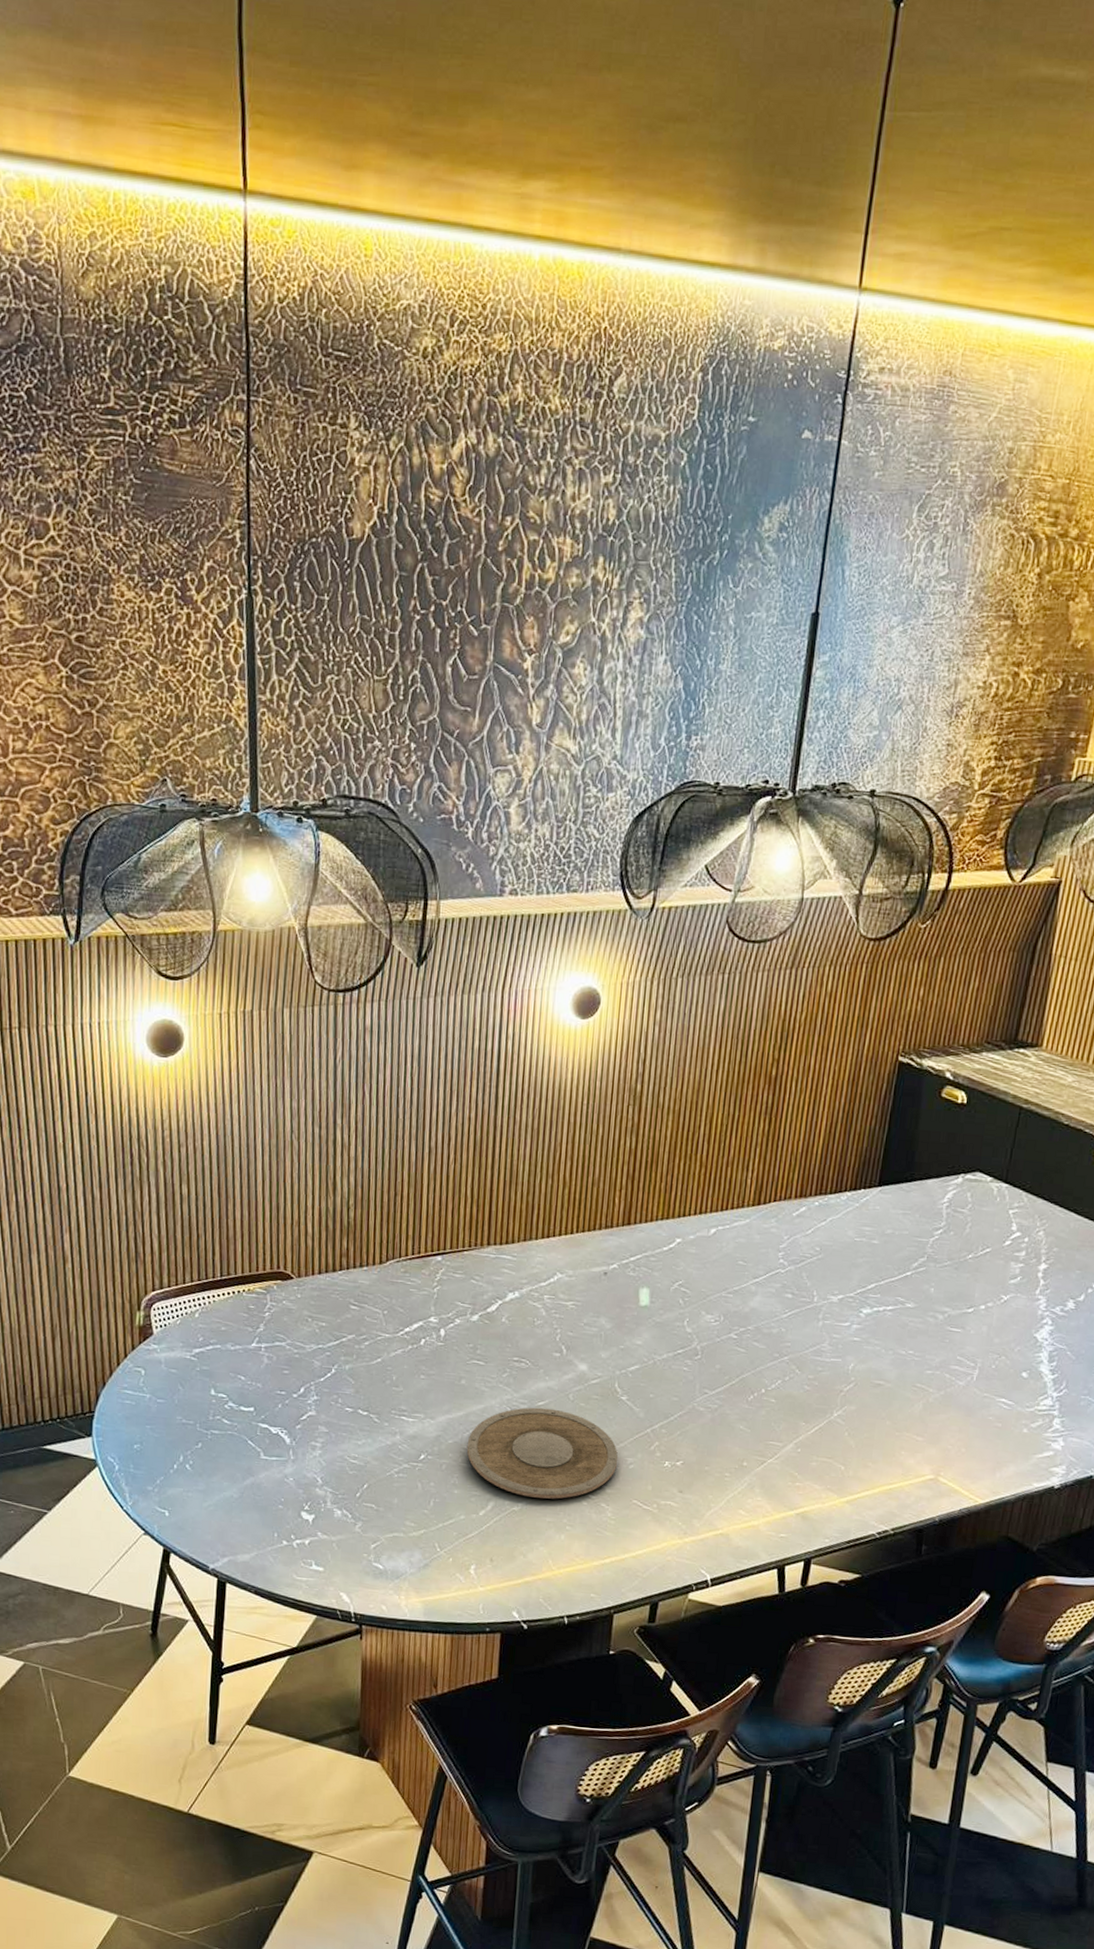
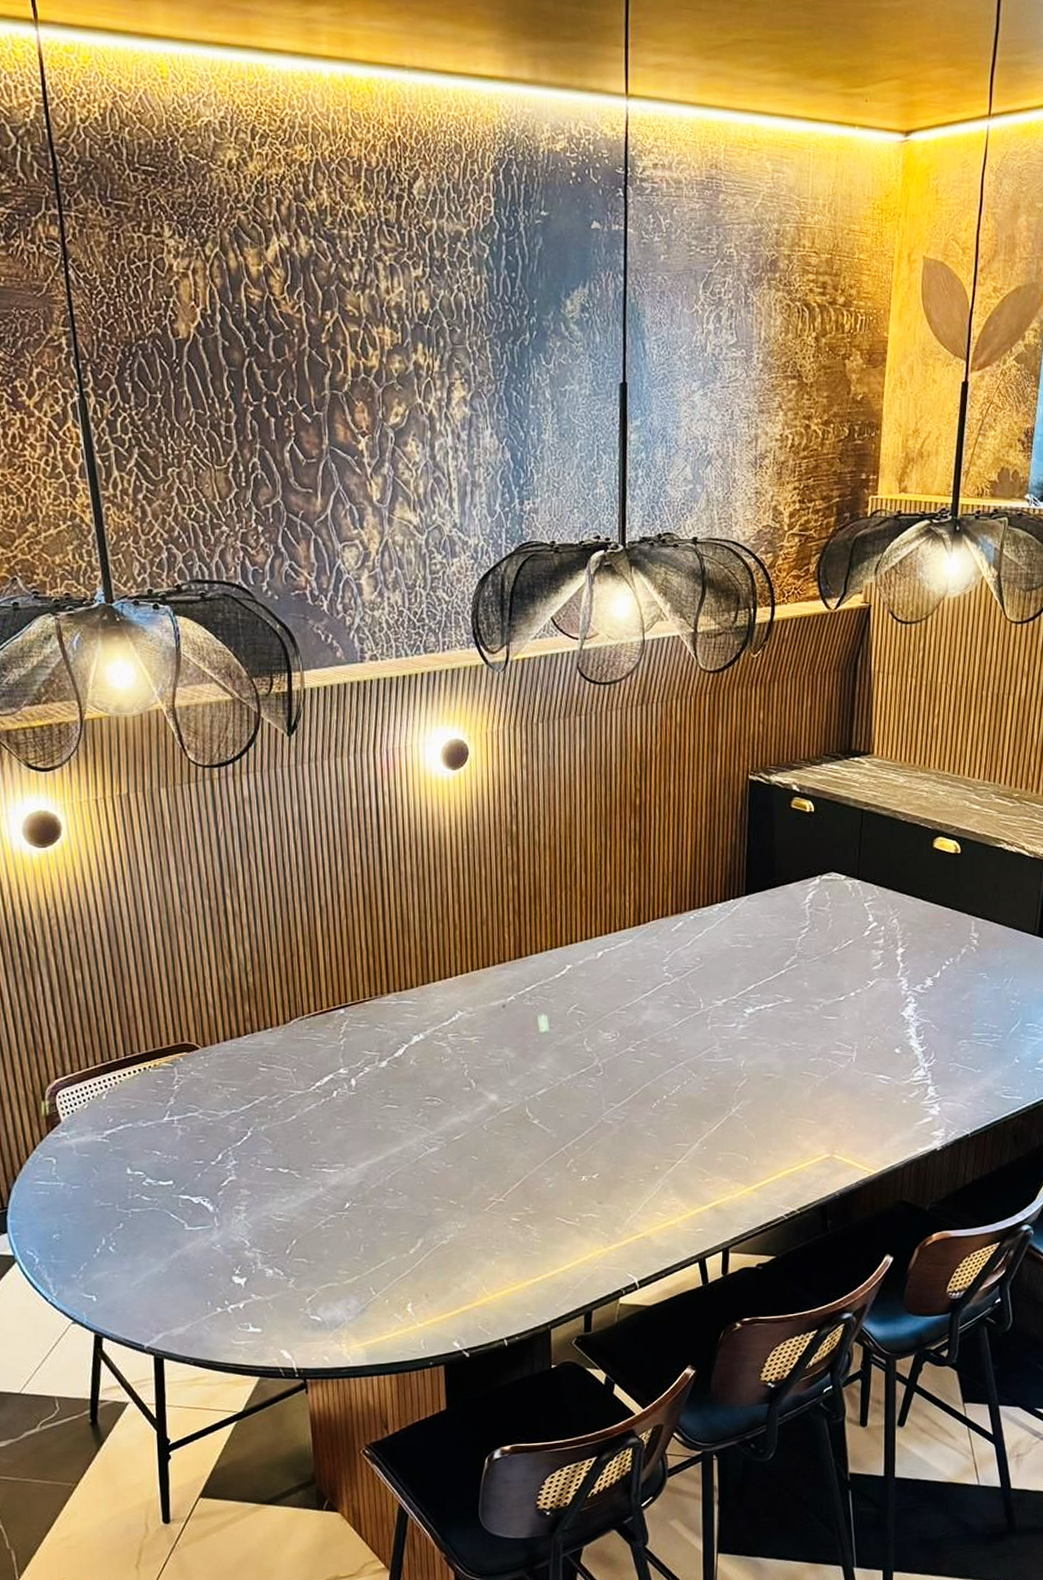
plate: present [466,1407,618,1499] -> none [390,1141,537,1229]

